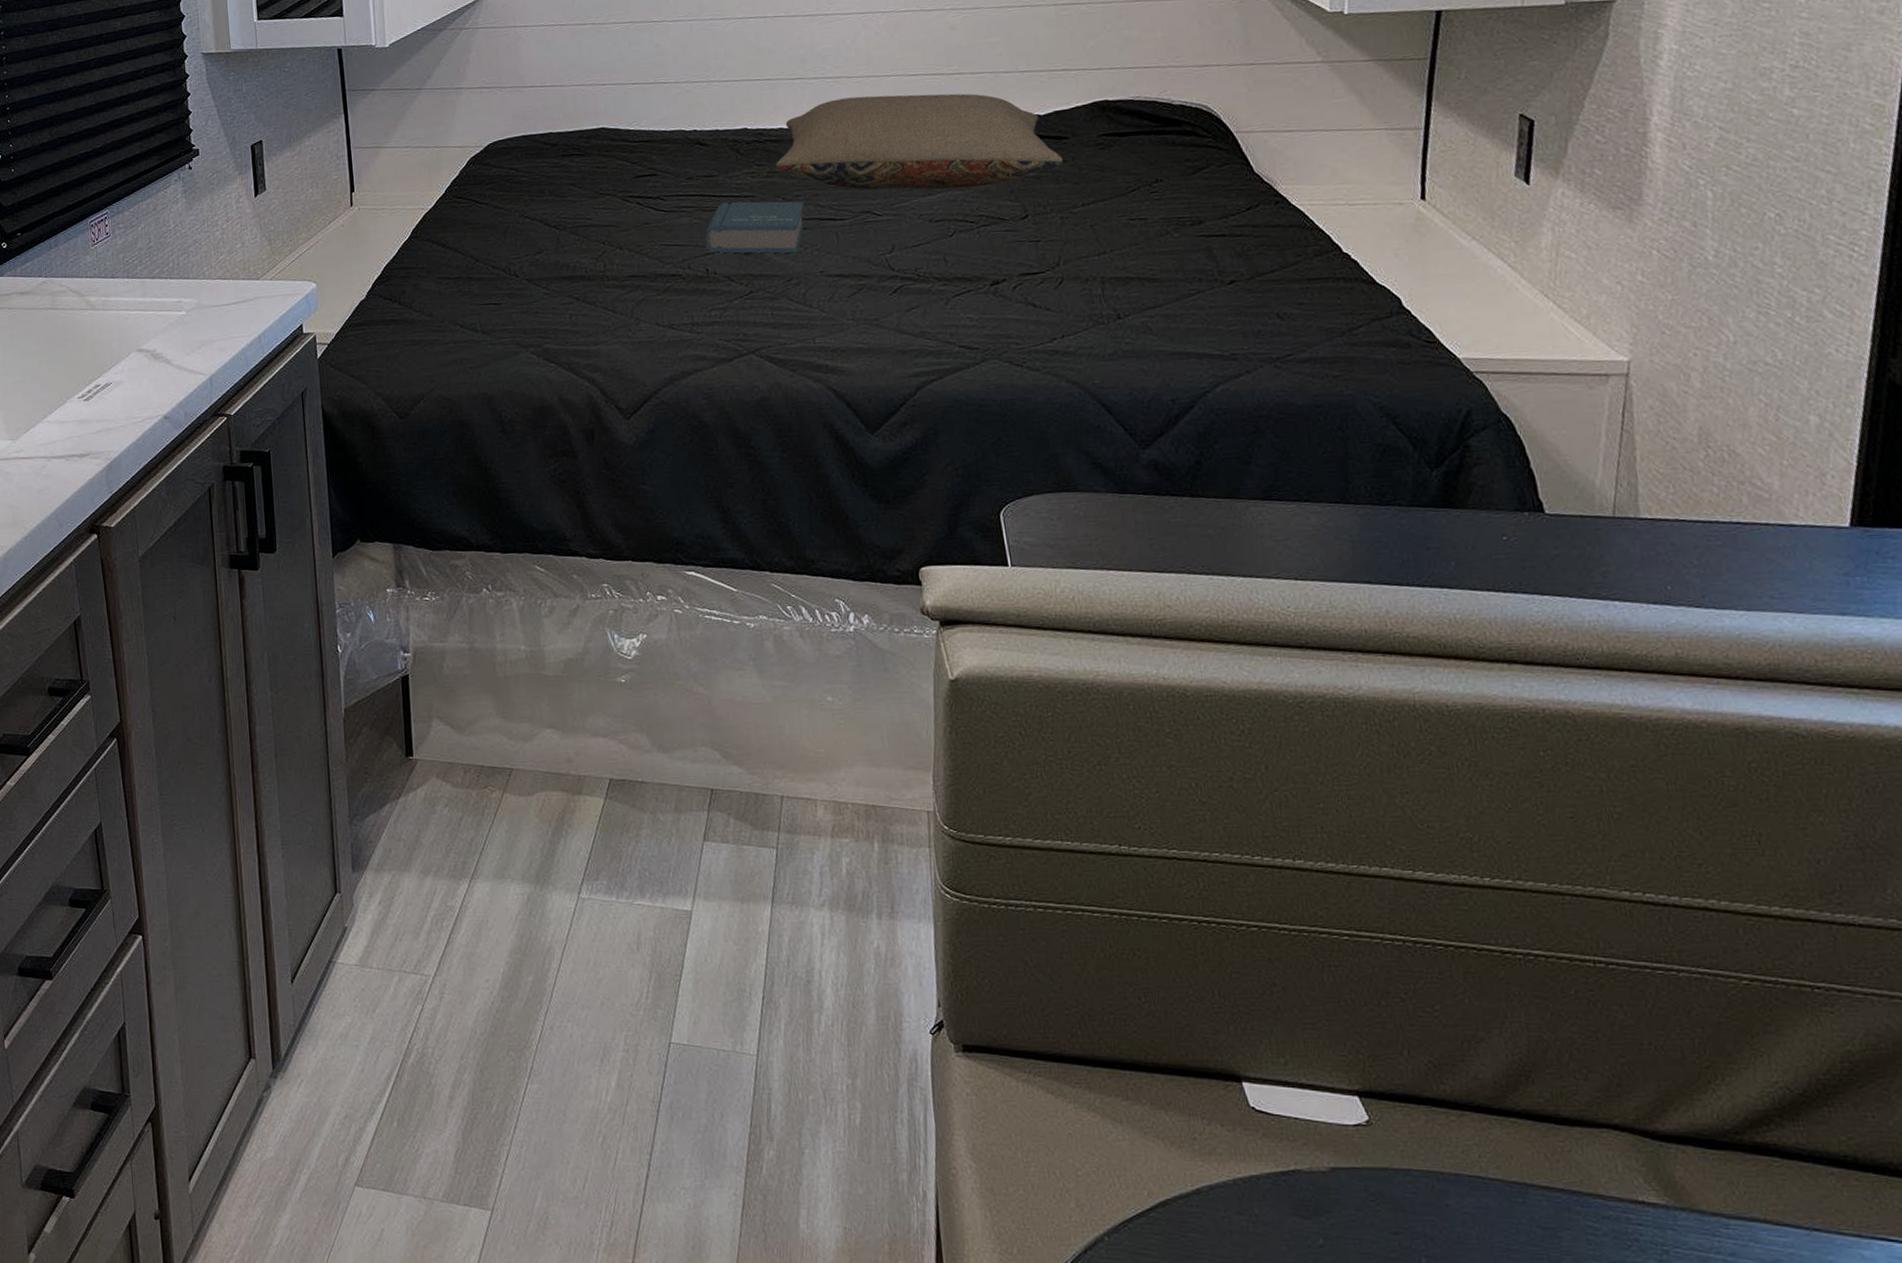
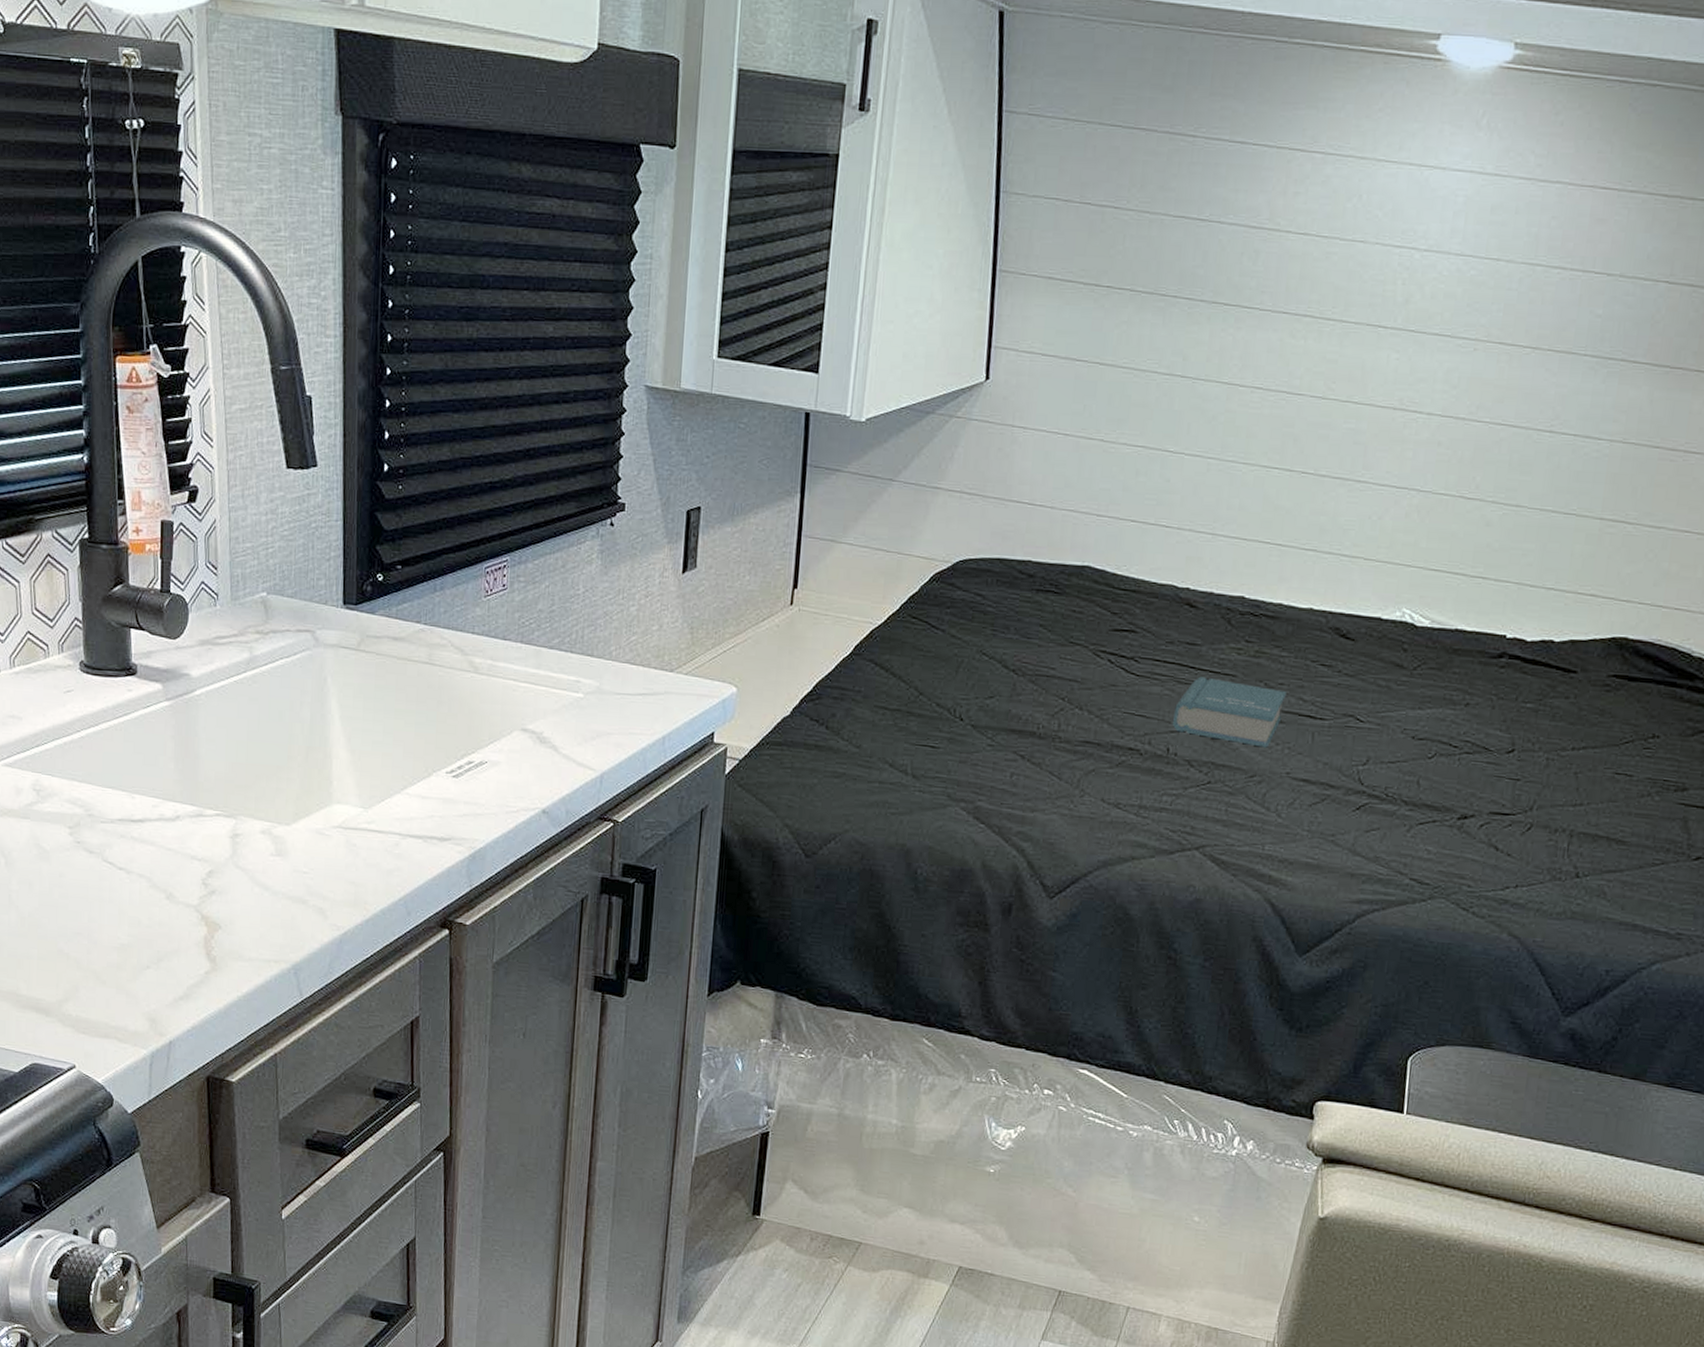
pillow: present [775,93,1063,190] -> none [1265,581,1565,711]

